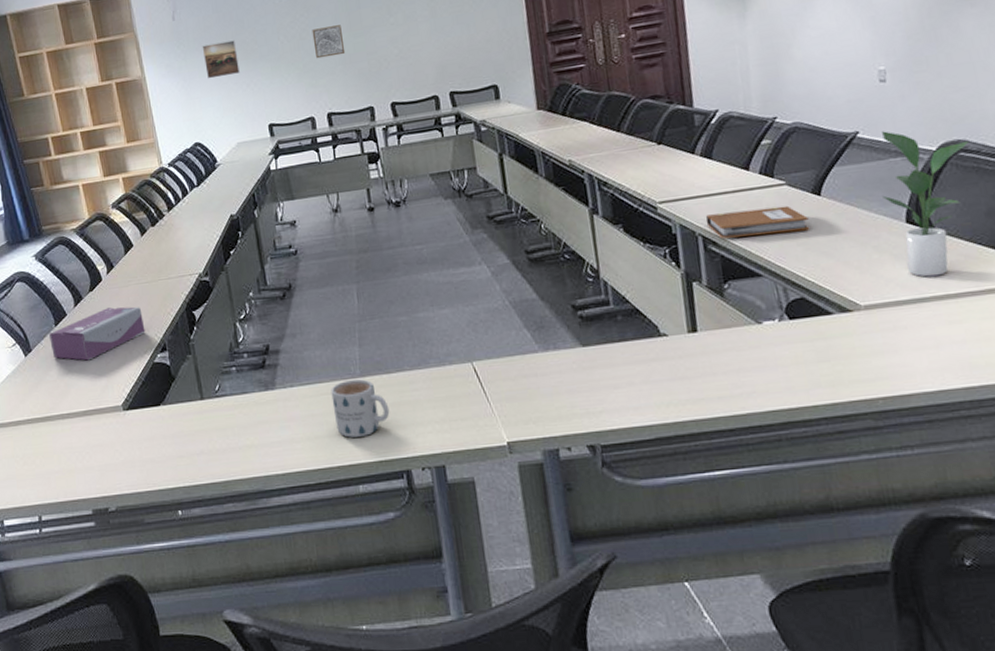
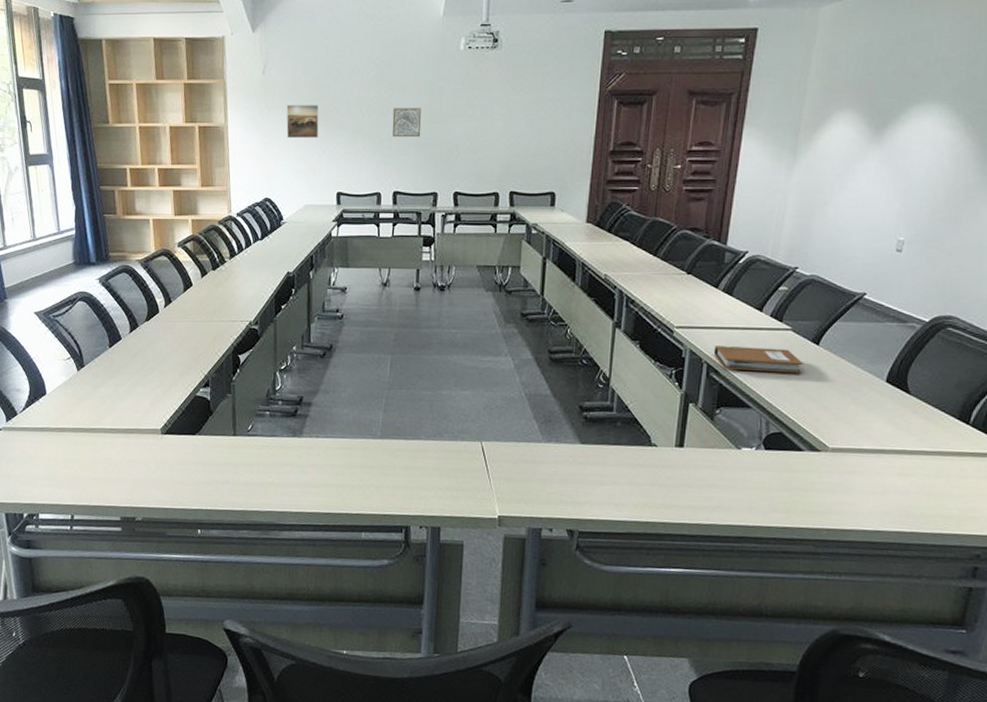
tissue box: present [49,306,146,361] -> none [102,339,192,384]
mug: present [331,379,390,438] -> none [350,439,401,491]
potted plant: present [882,131,968,277] -> none [872,297,958,433]

